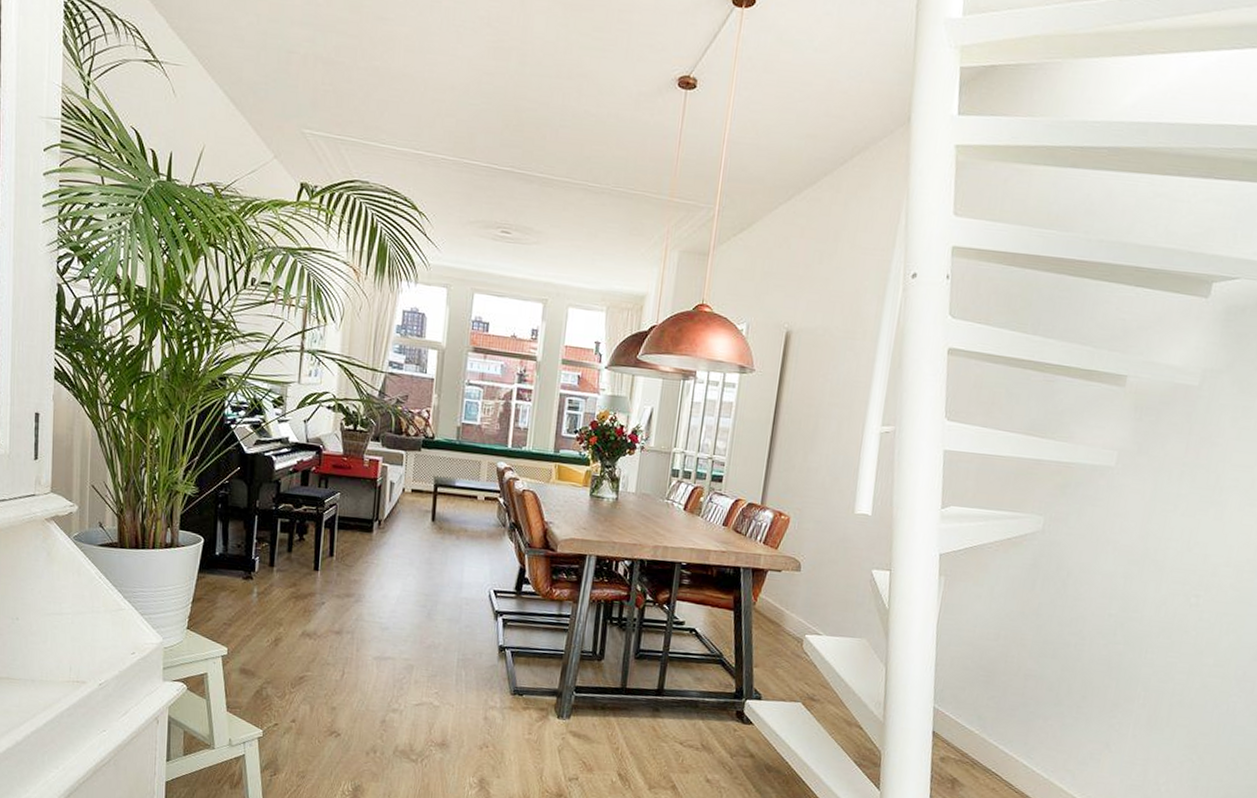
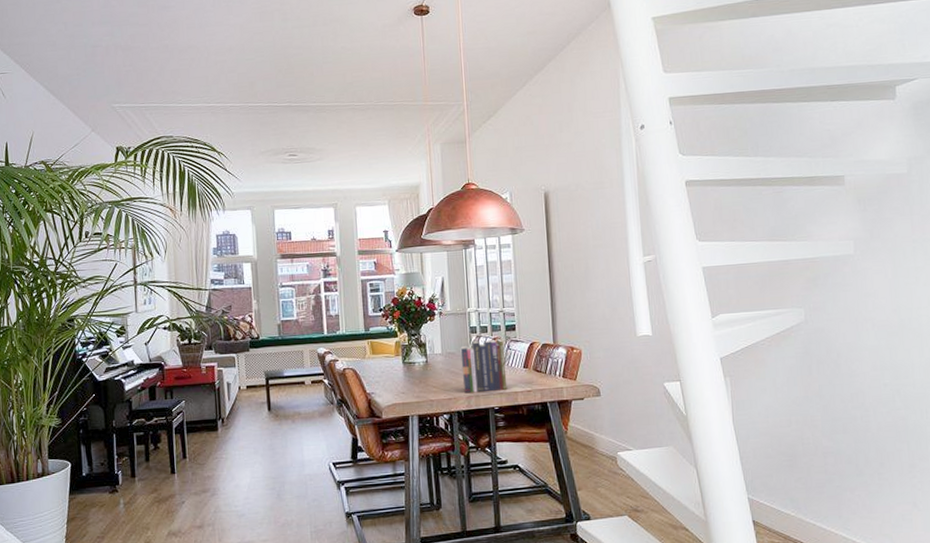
books: none [651,486,706,547] -> present [460,338,508,394]

